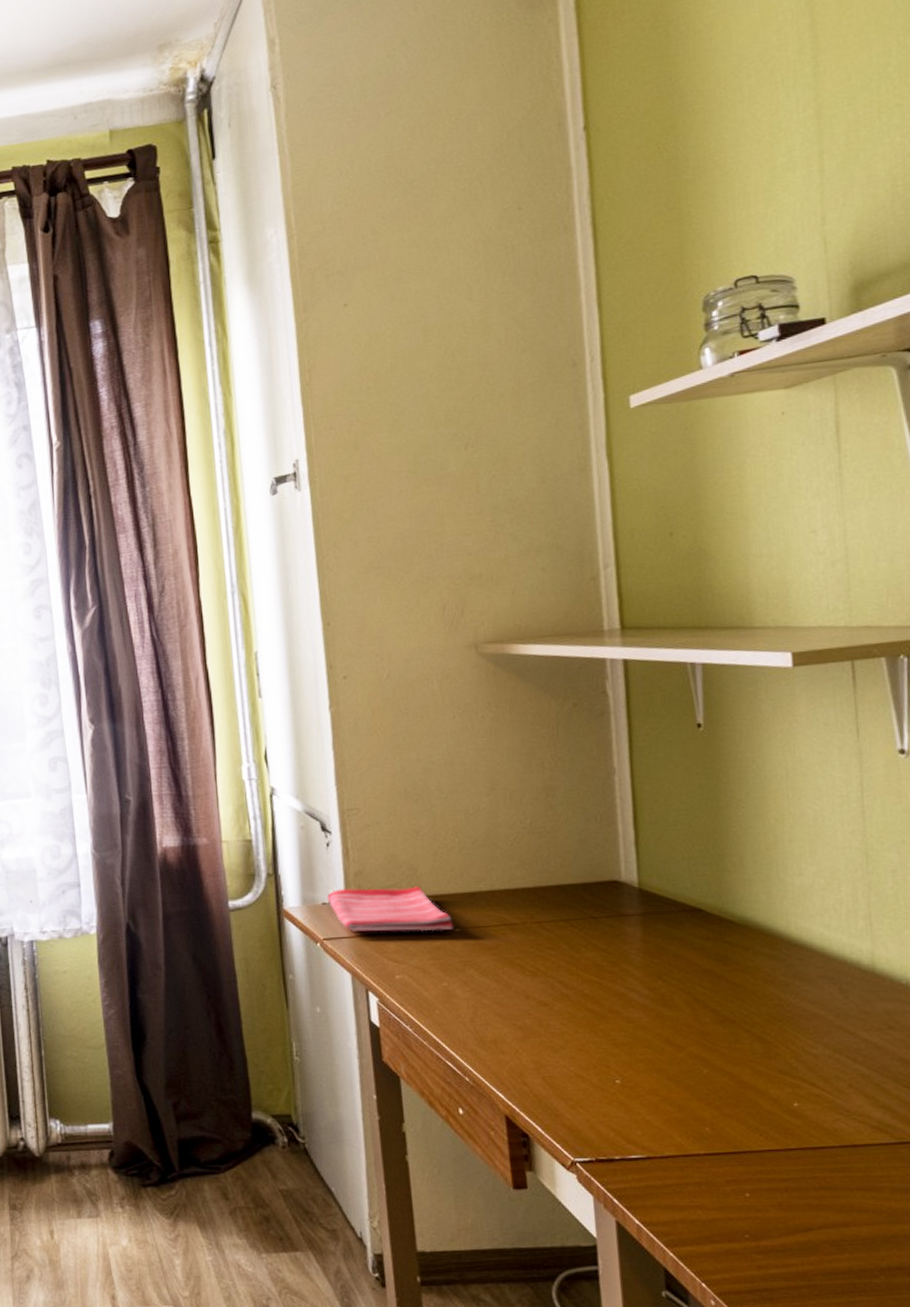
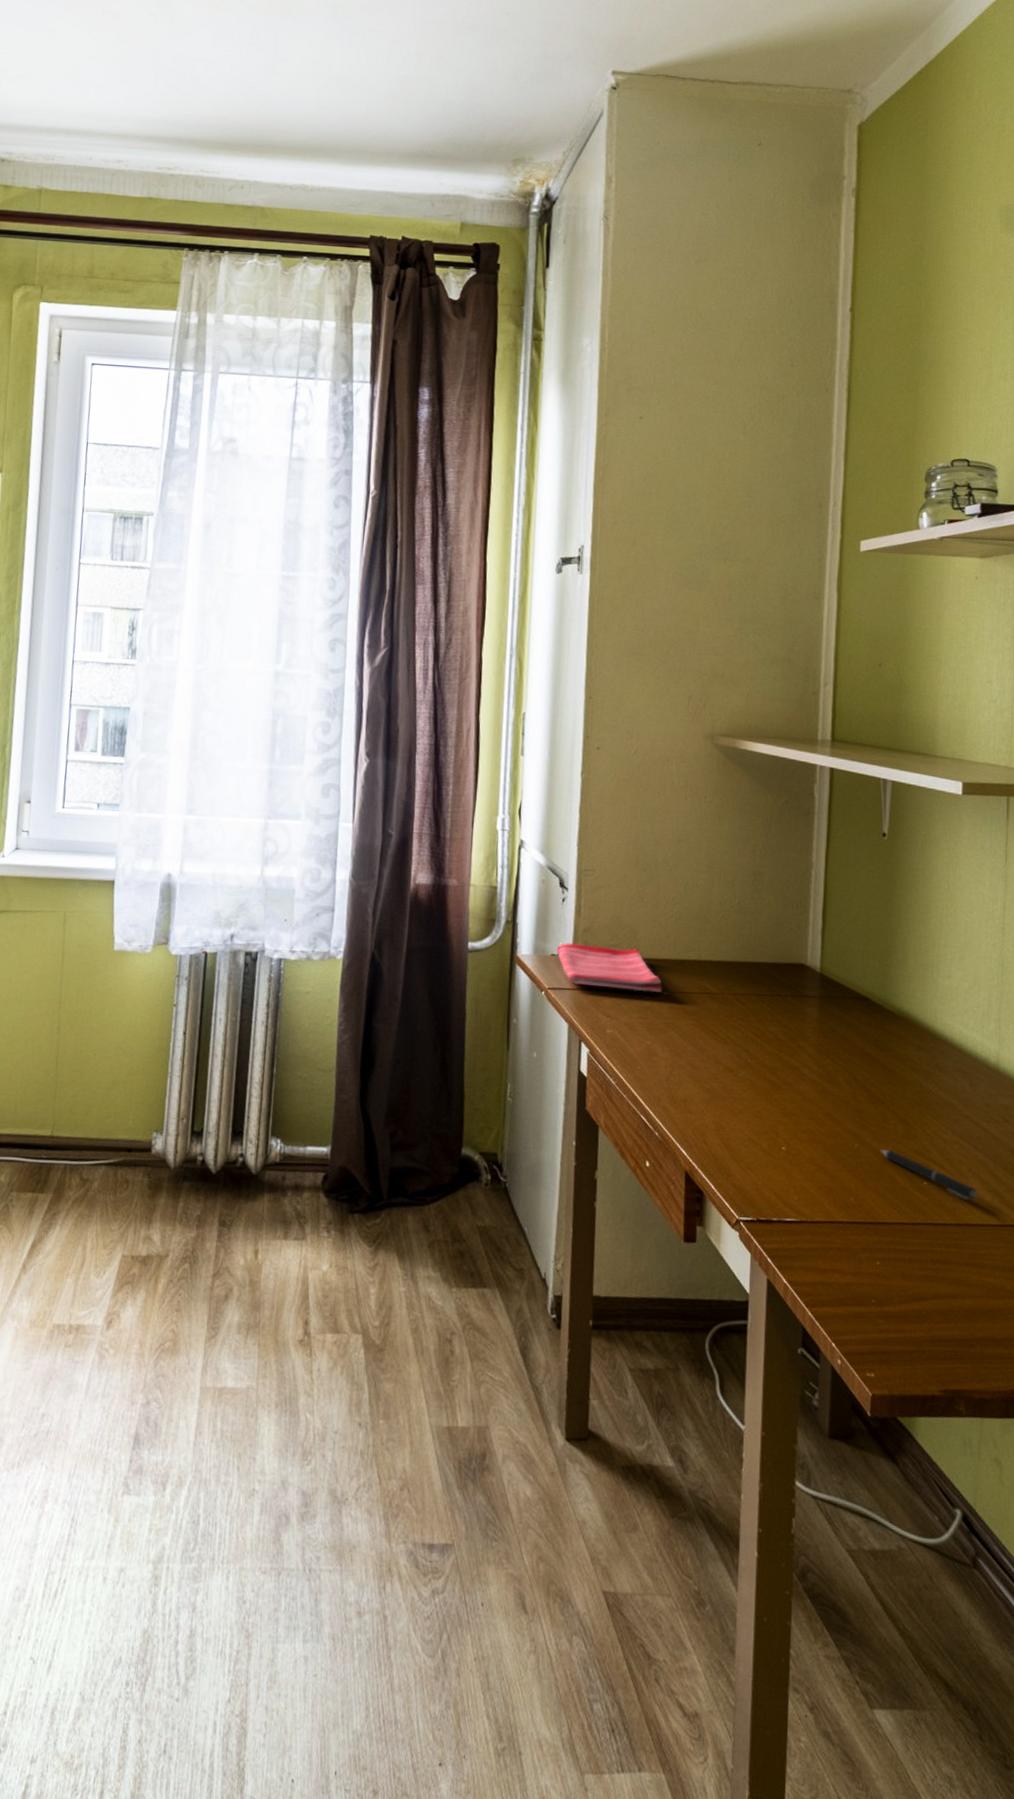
pen: none [736,1071,865,1118] -> present [880,1149,979,1200]

